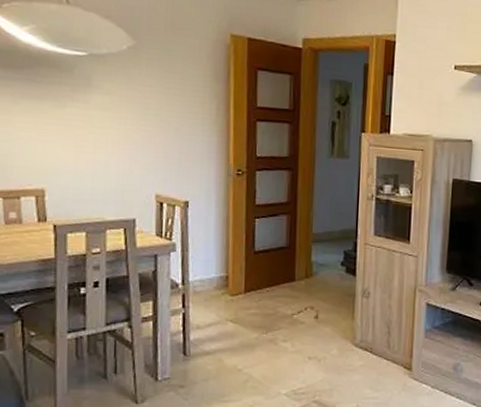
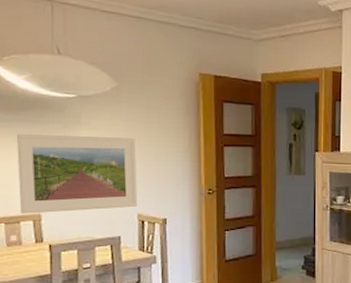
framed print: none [17,95,156,189] -> present [16,134,138,214]

